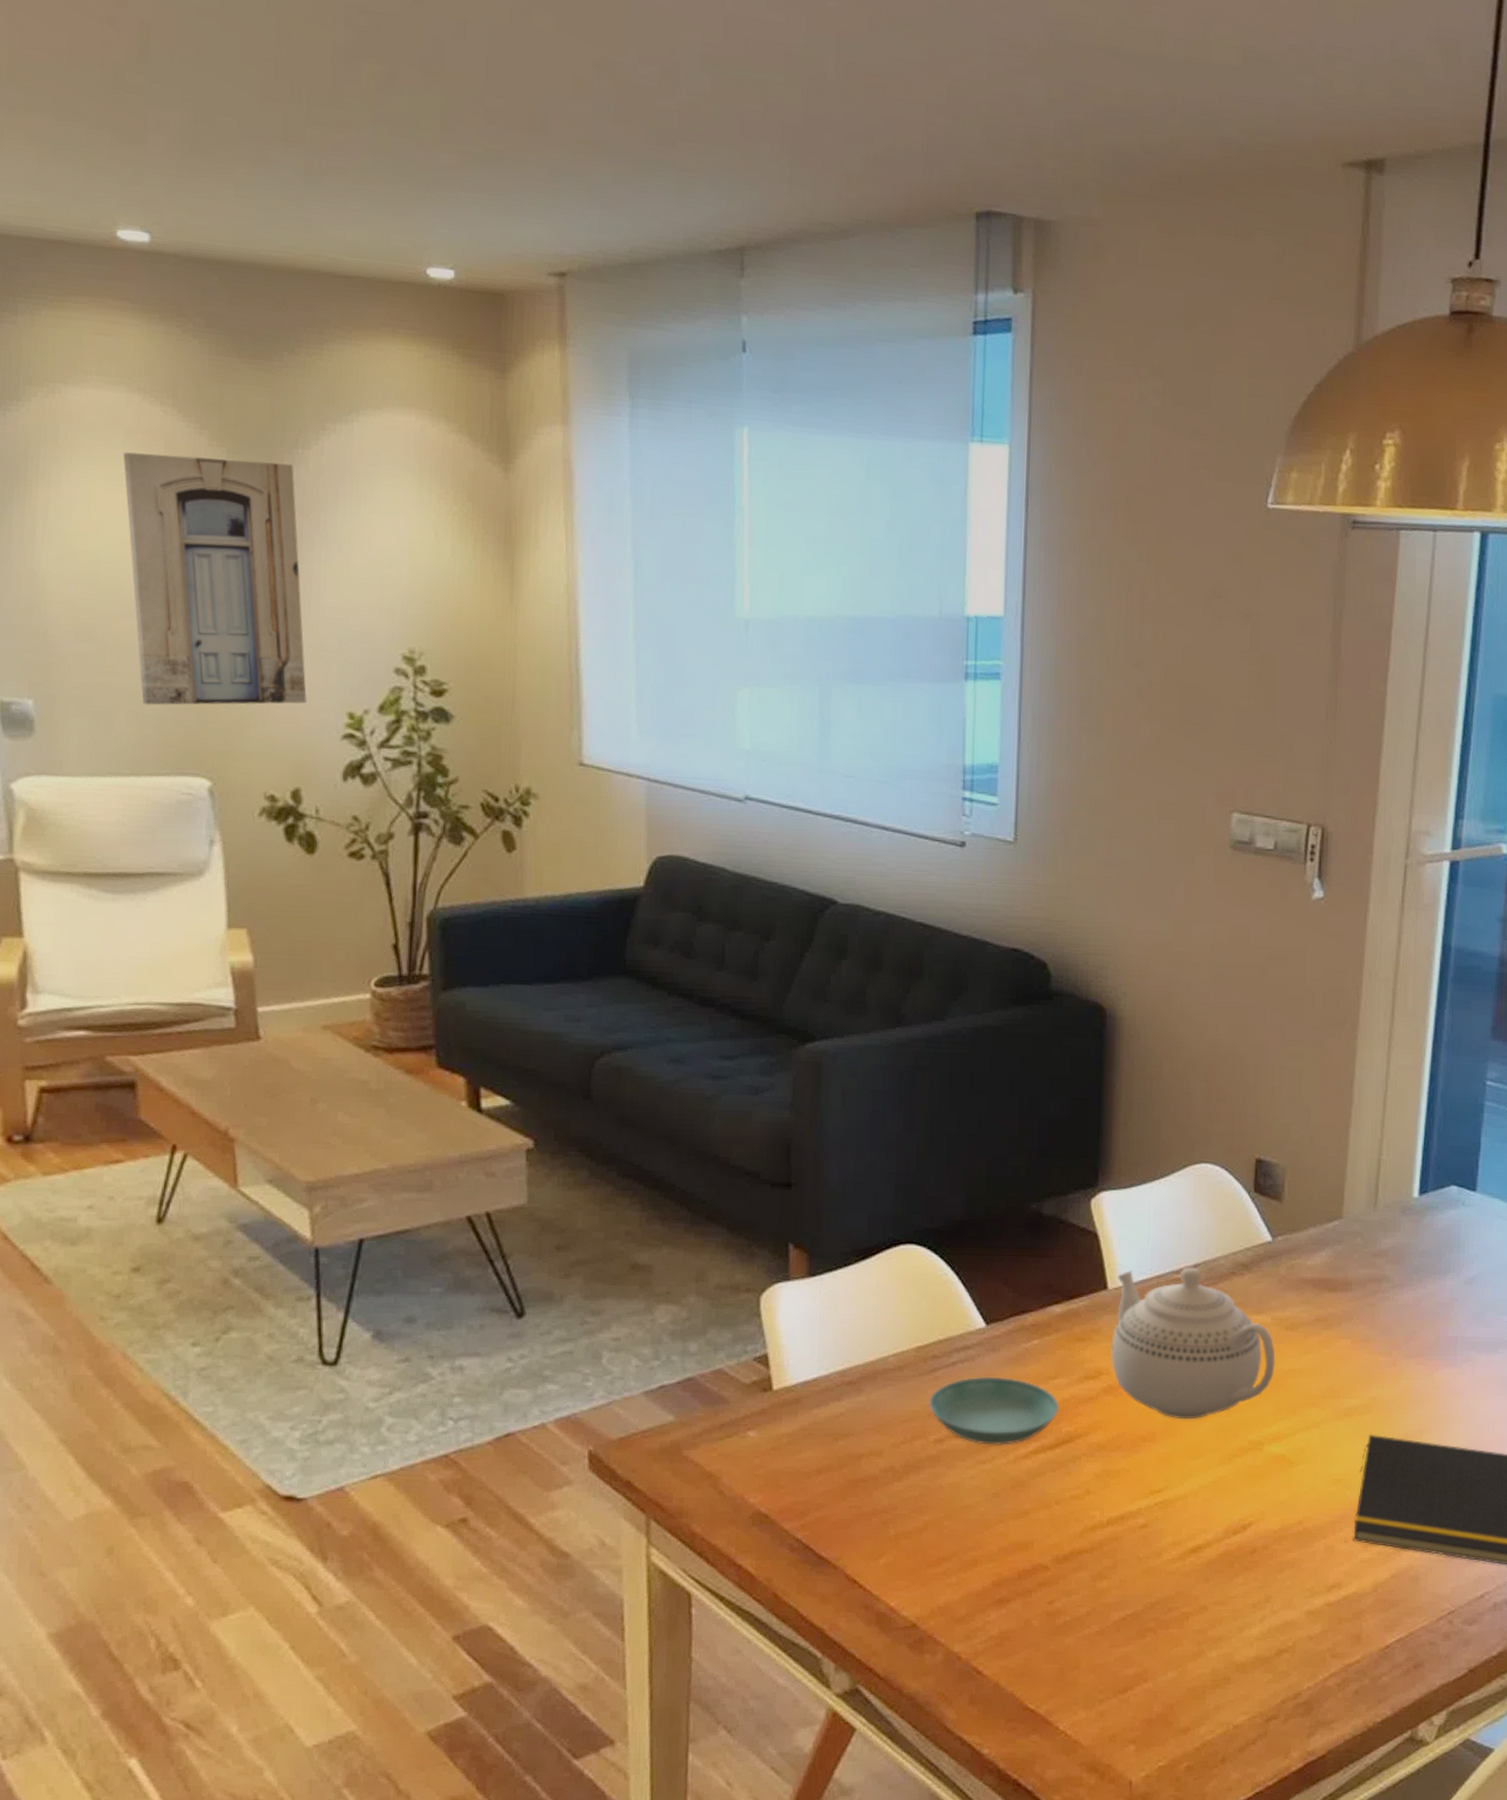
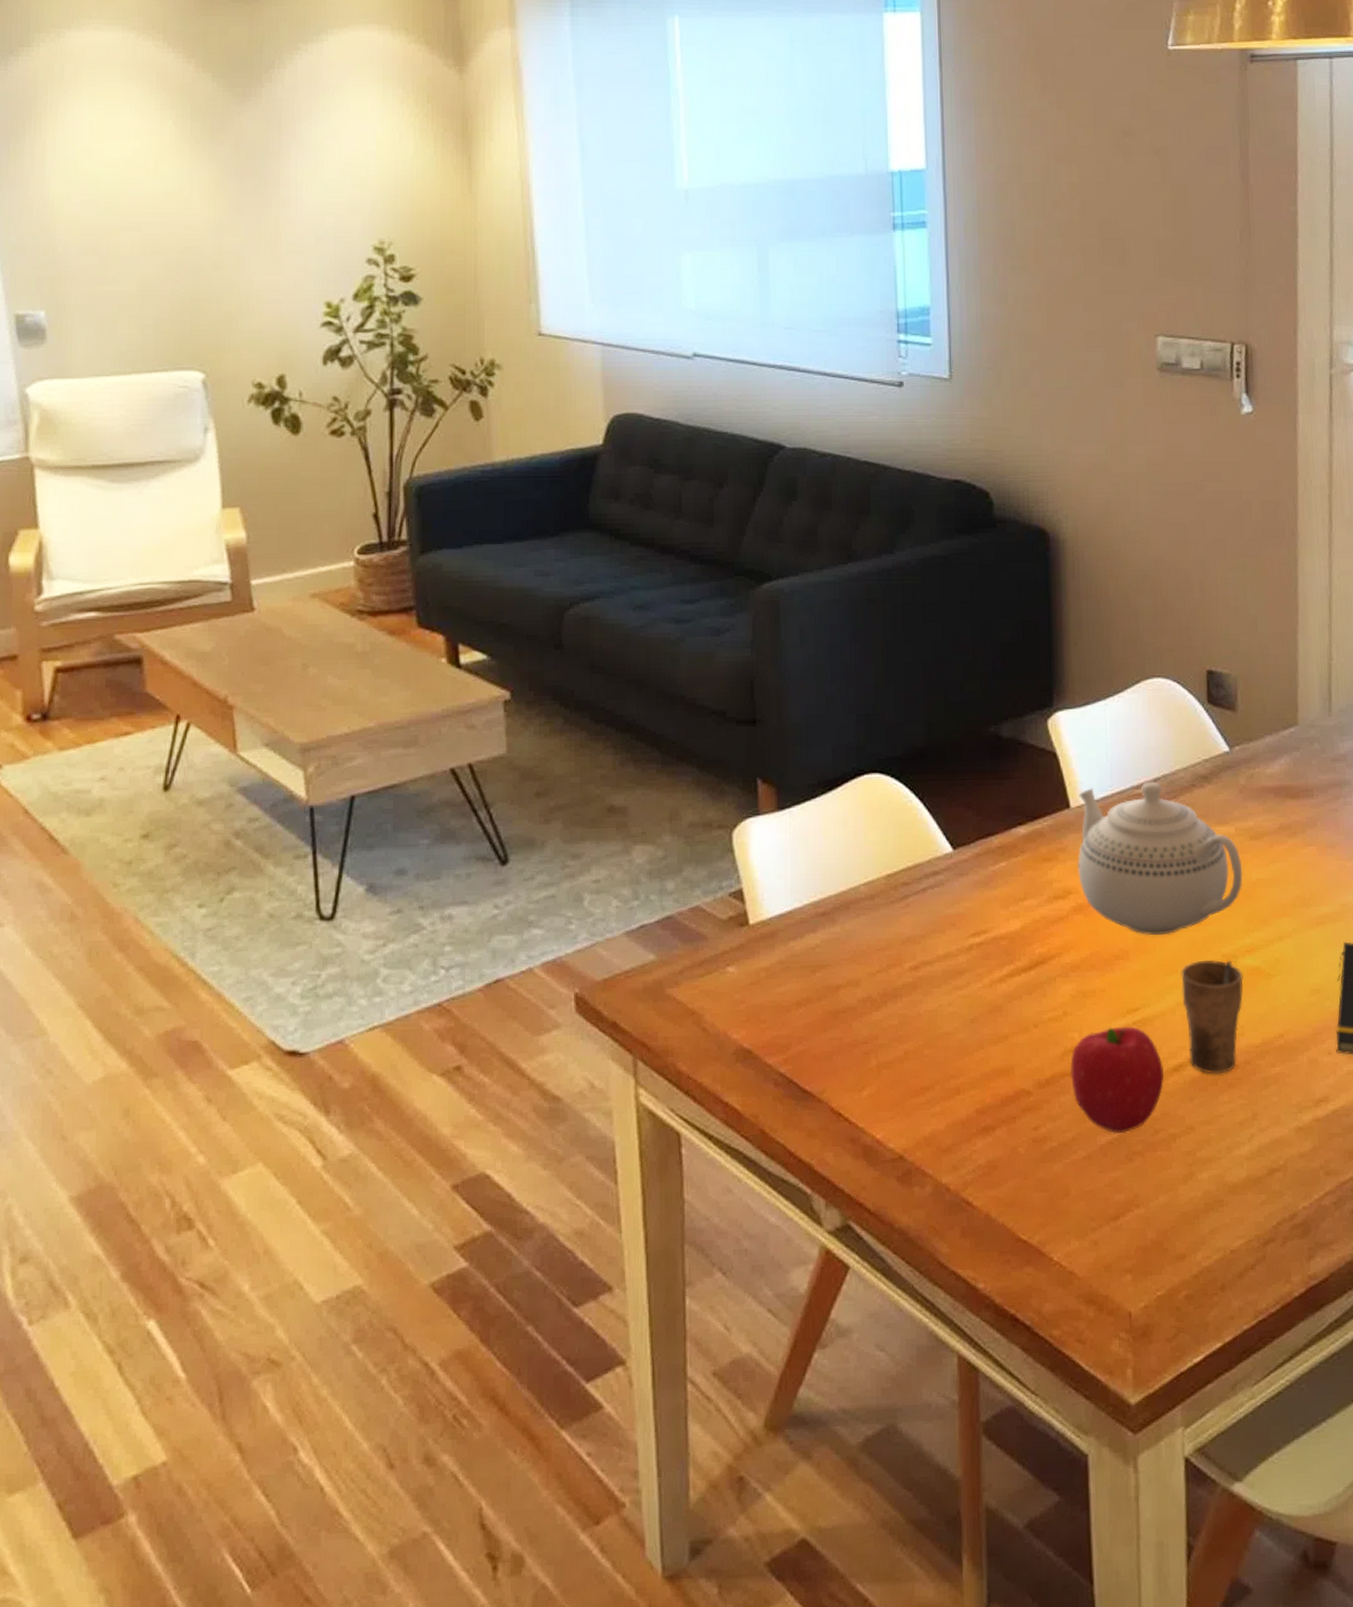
wall art: present [123,452,307,705] -> none [120,83,288,308]
saucer: present [929,1377,1060,1445] -> none [902,901,1031,970]
fruit: none [1088,1507,1183,1611] -> present [1070,1026,1165,1134]
cup: none [1205,1447,1268,1557] -> present [1181,960,1244,1074]

